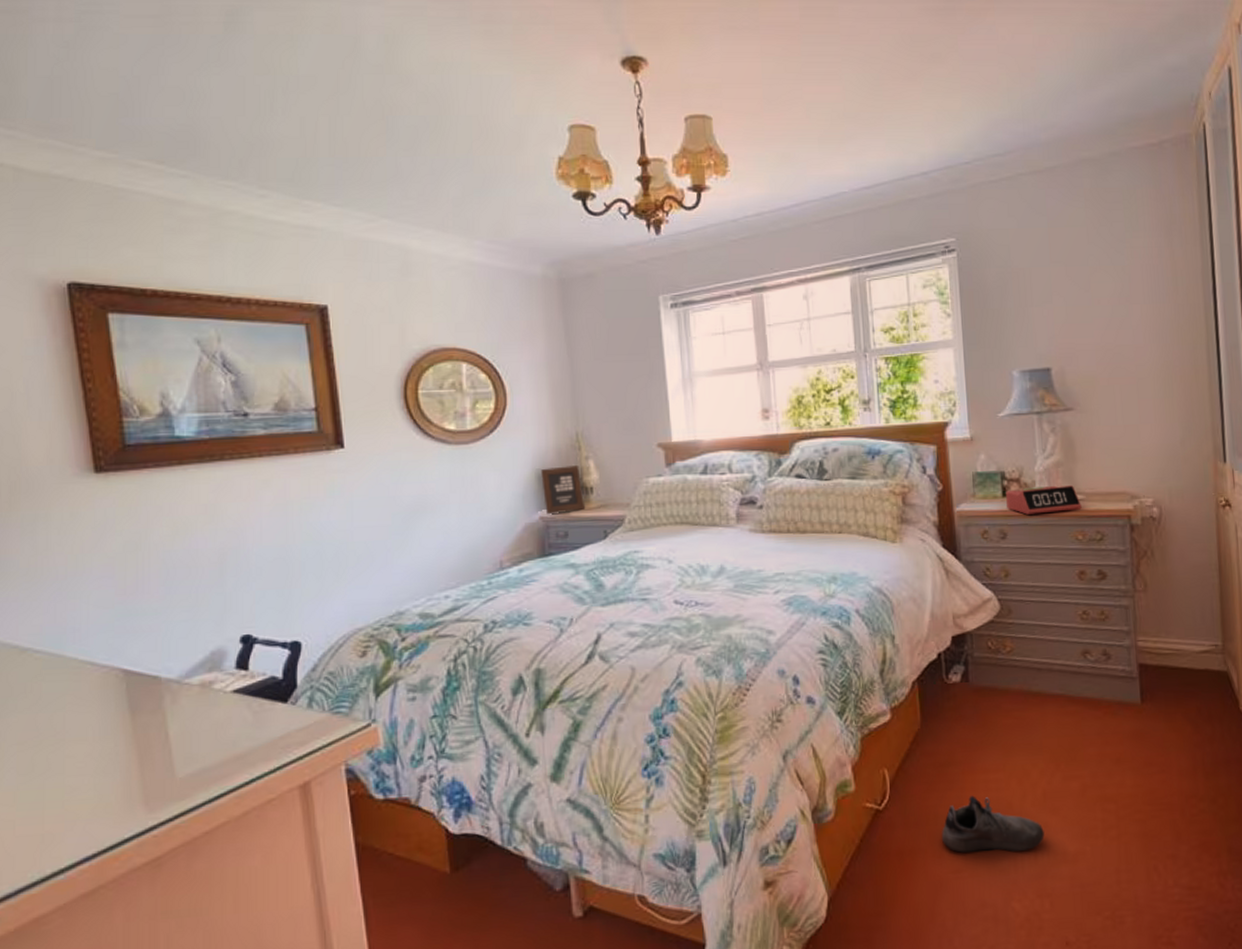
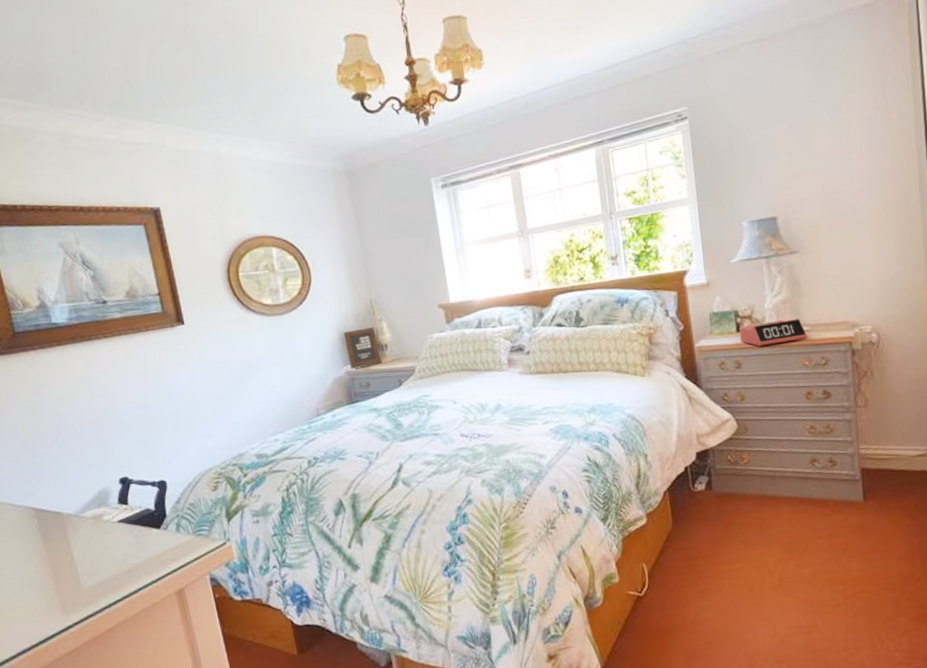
athletic shoe: present [941,795,1045,853] -> none [693,582,782,629]

